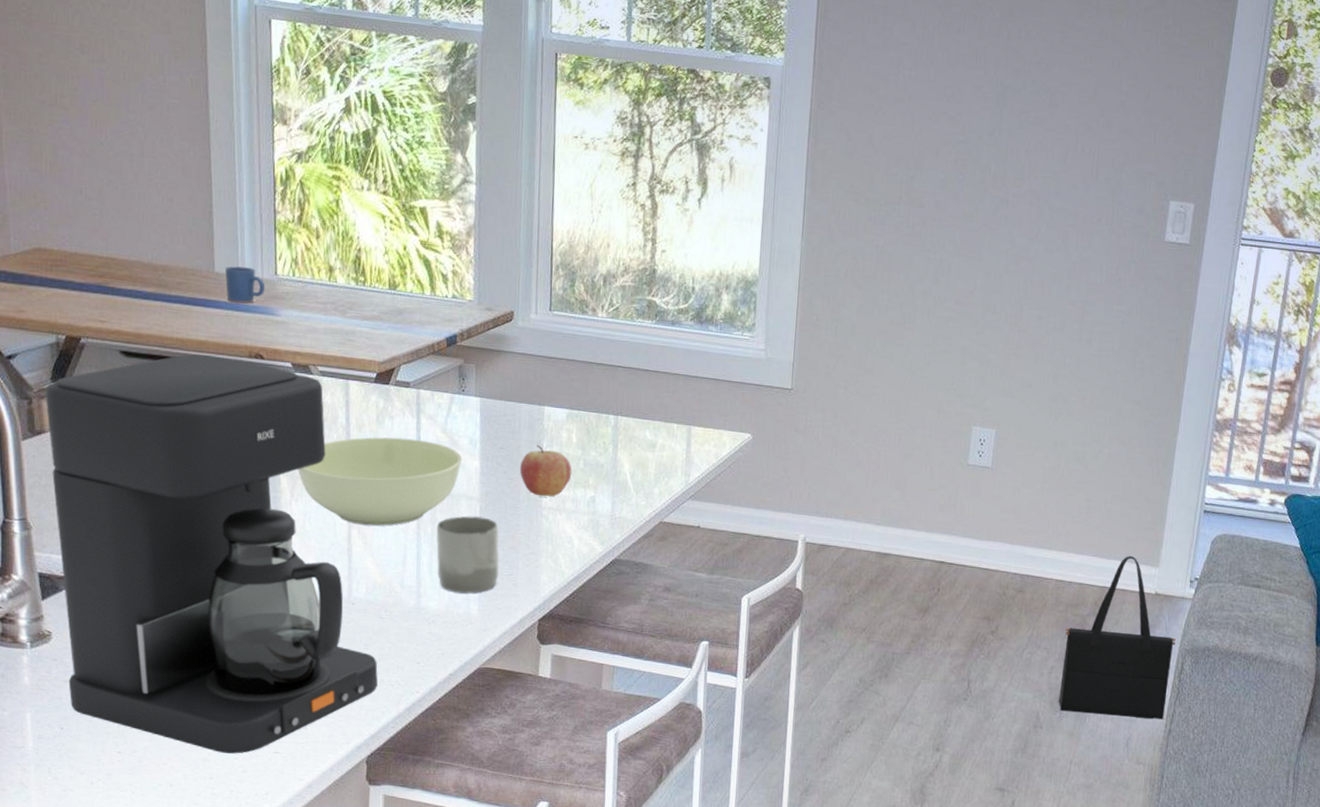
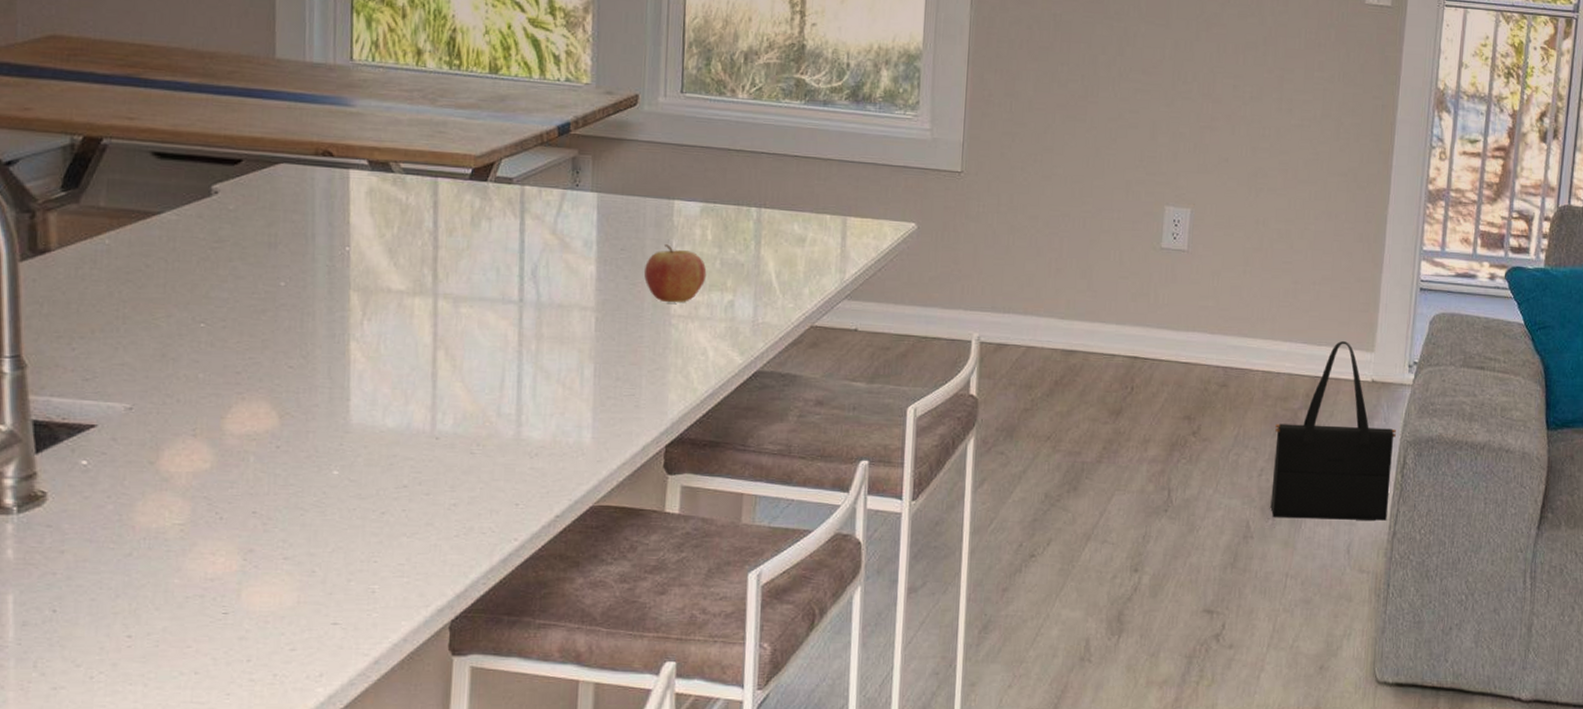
coffee maker: present [45,354,378,754] -> none [52,153,467,629]
mug: present [225,266,266,304] -> none [288,51,338,94]
bowl: present [298,437,463,526] -> none [372,241,575,345]
cup: present [436,515,500,593] -> none [541,328,619,419]

